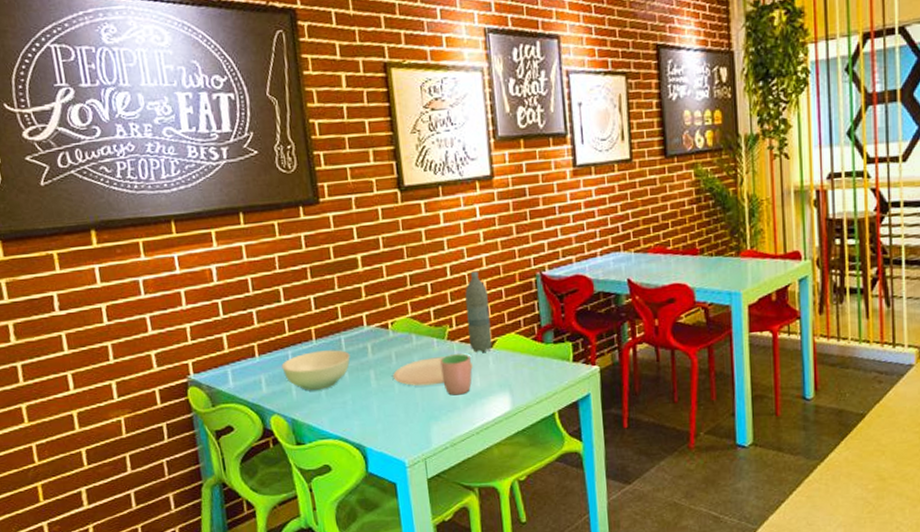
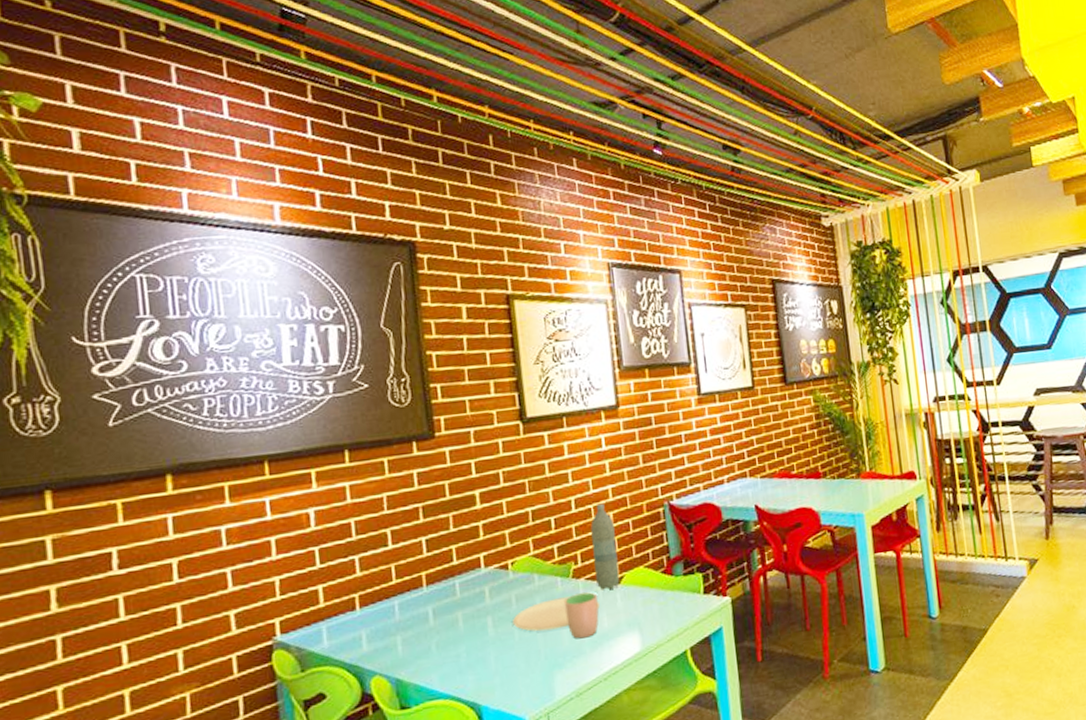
bowl: present [281,349,350,390] -> none [386,596,465,645]

